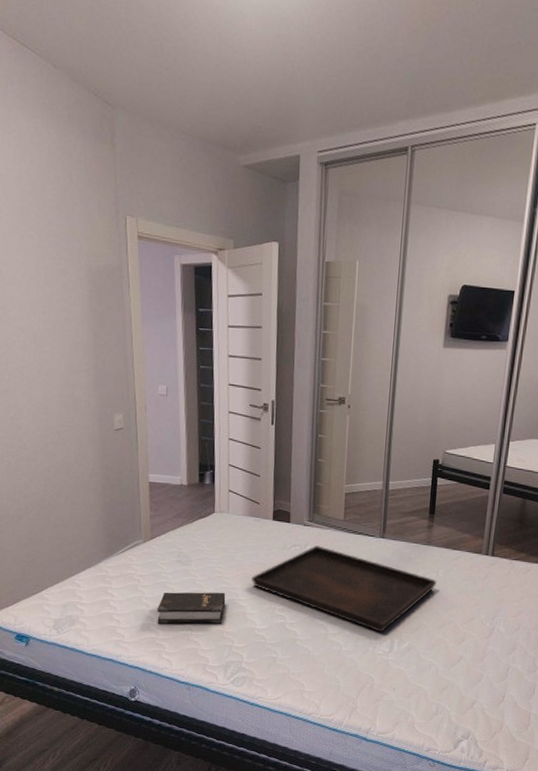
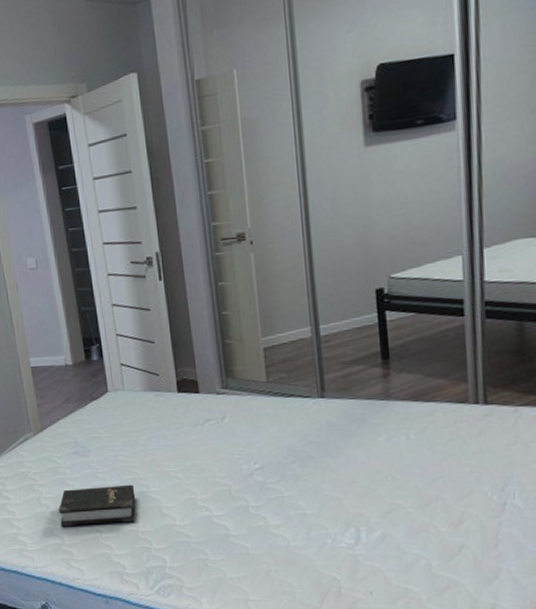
serving tray: present [252,545,437,632] -> none [162,417,408,519]

